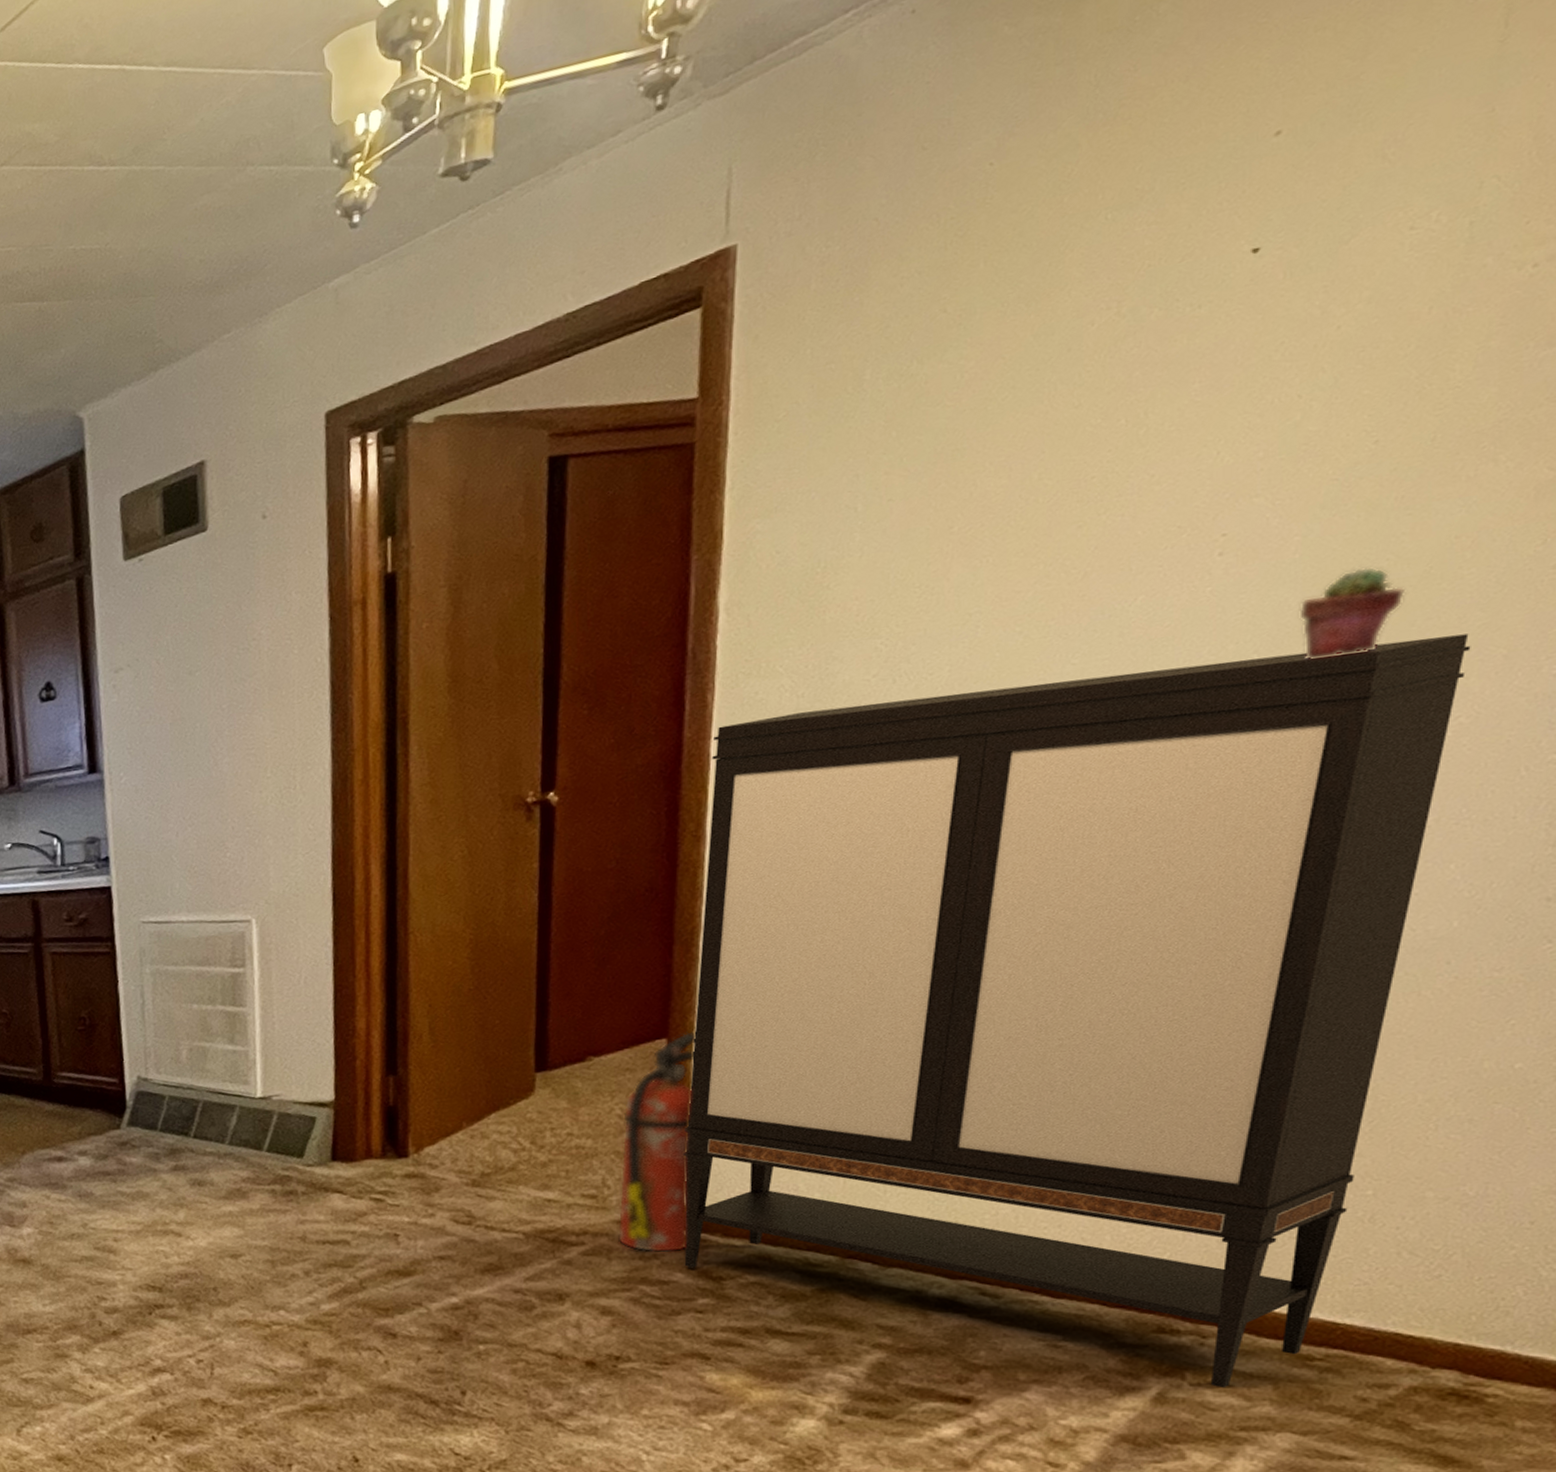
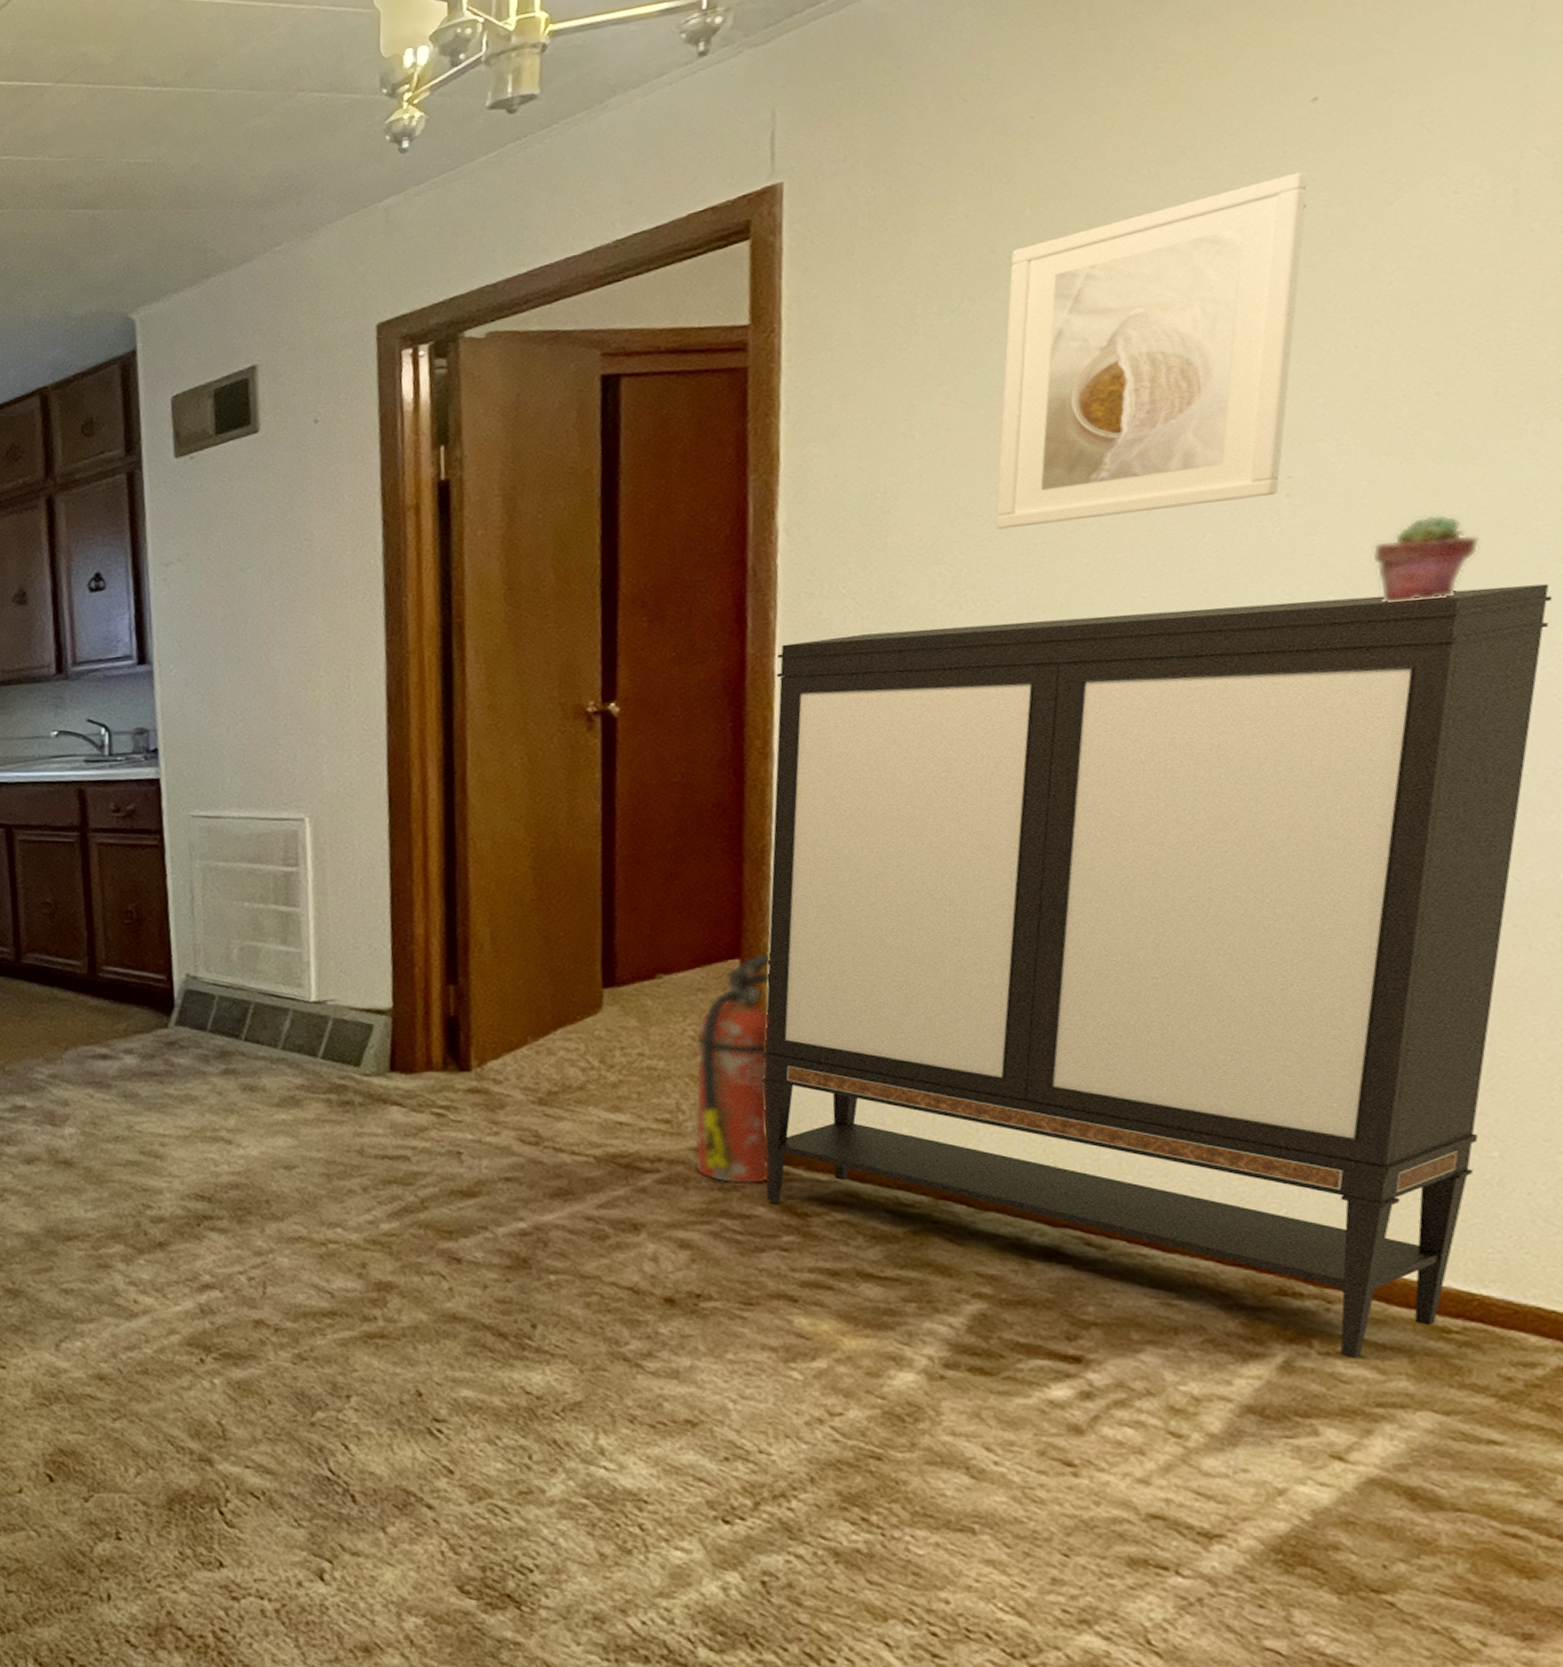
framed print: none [933,212,1265,601] -> present [995,171,1309,530]

